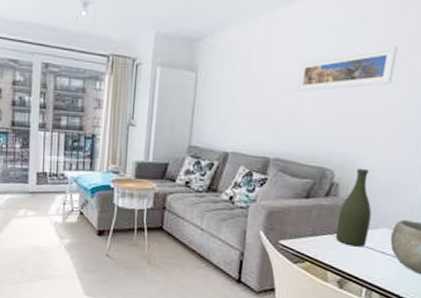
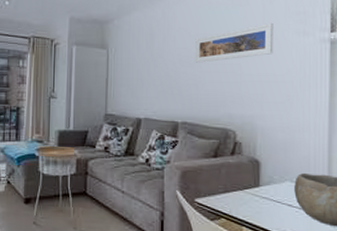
bottle: present [335,169,372,247] -> none [245,128,274,201]

